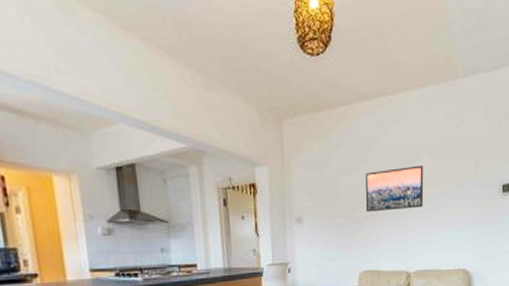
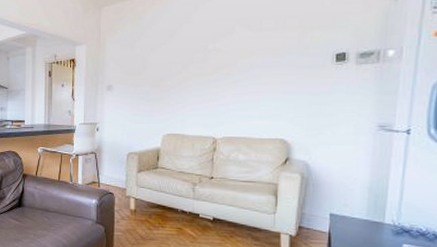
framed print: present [365,165,424,213] -> none [172,38,237,82]

